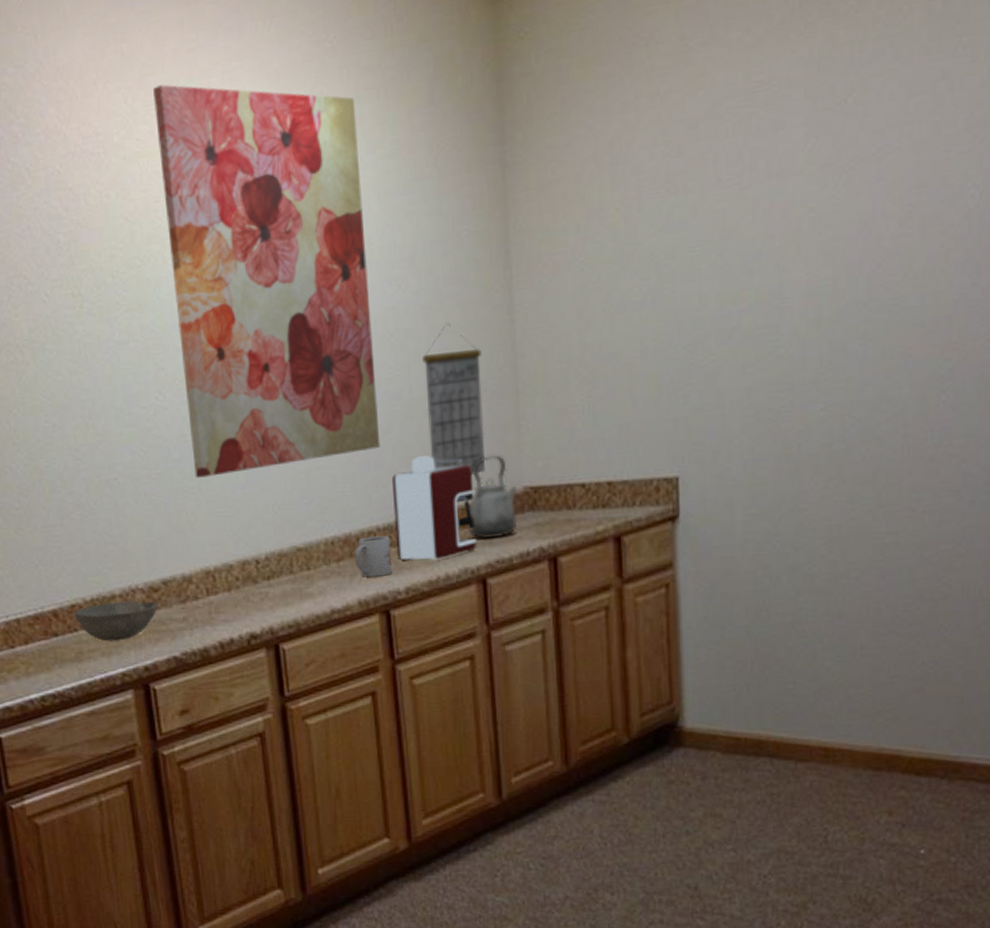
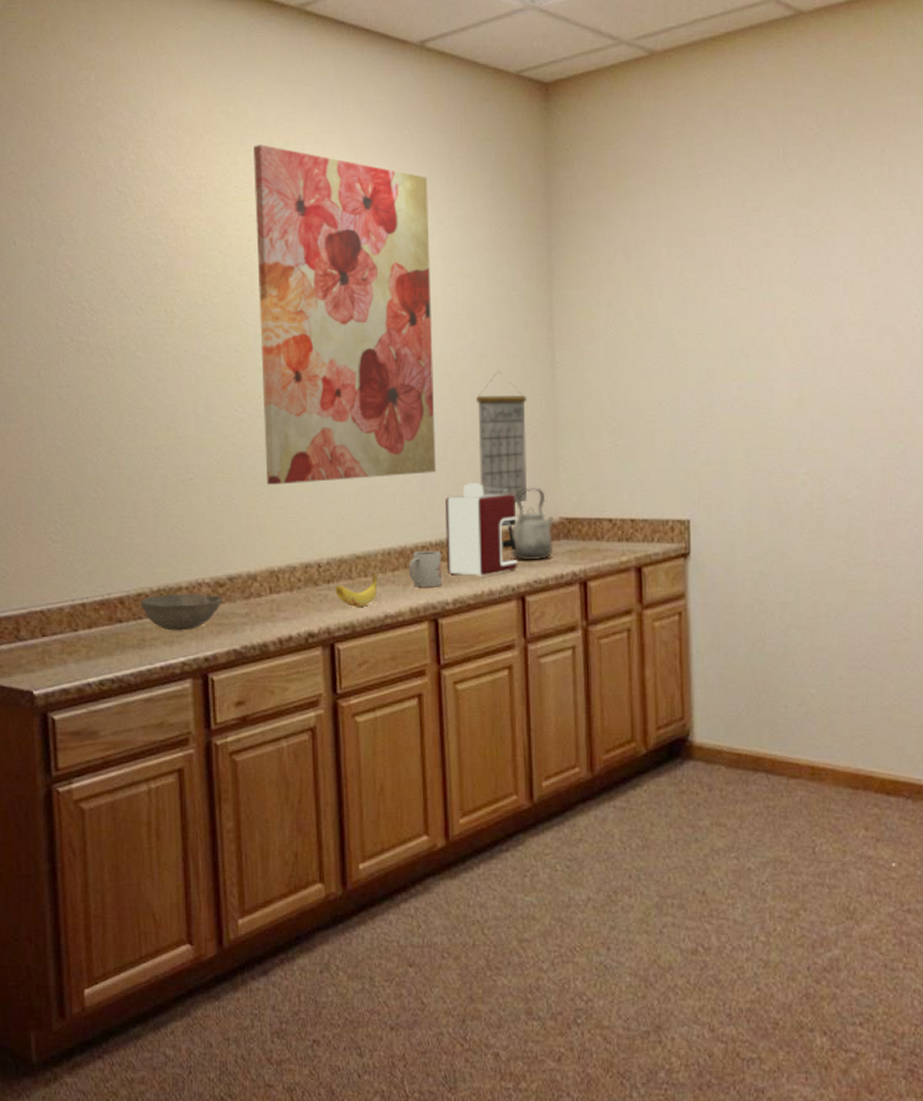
banana: none [276,564,322,605] -> present [335,572,378,608]

